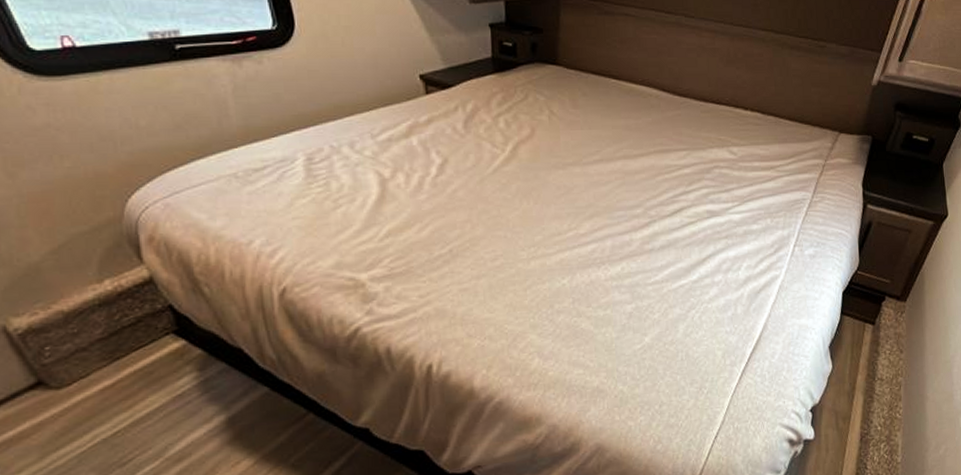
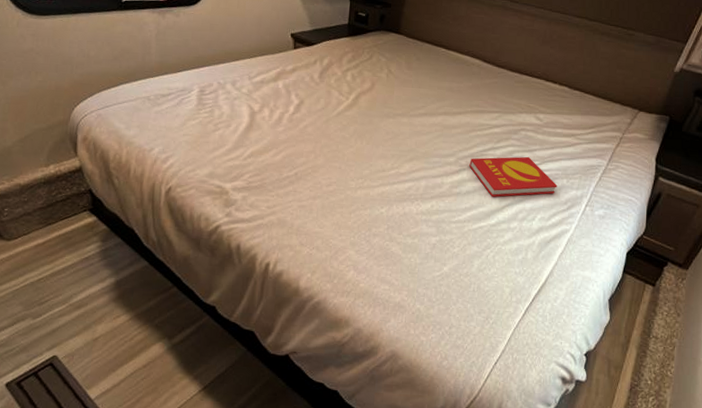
book: none [660,197,761,249] -> present [469,156,557,197]

